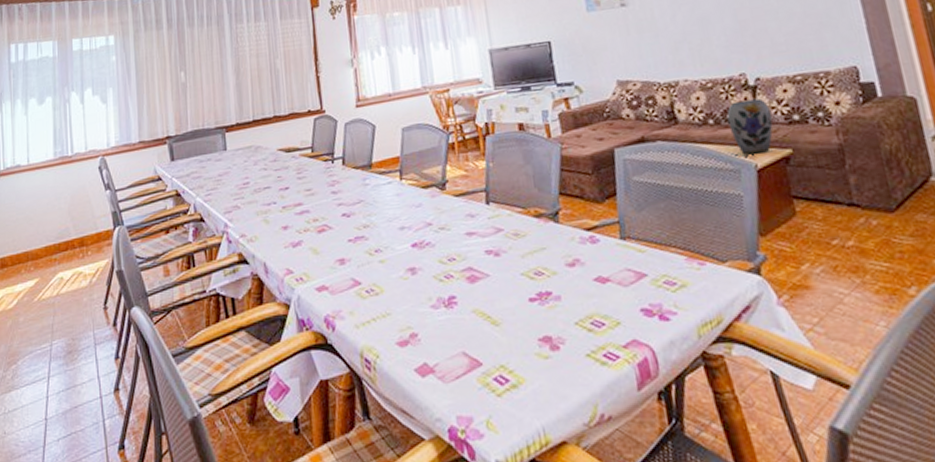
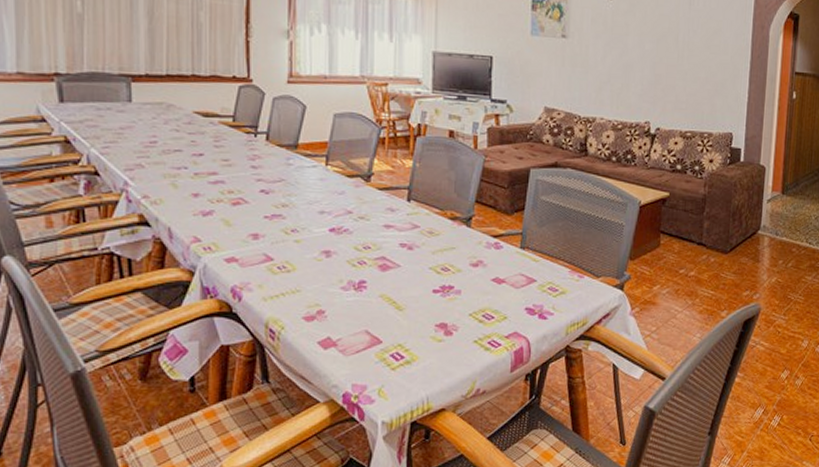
vase: present [726,98,773,155] -> none [627,145,661,193]

